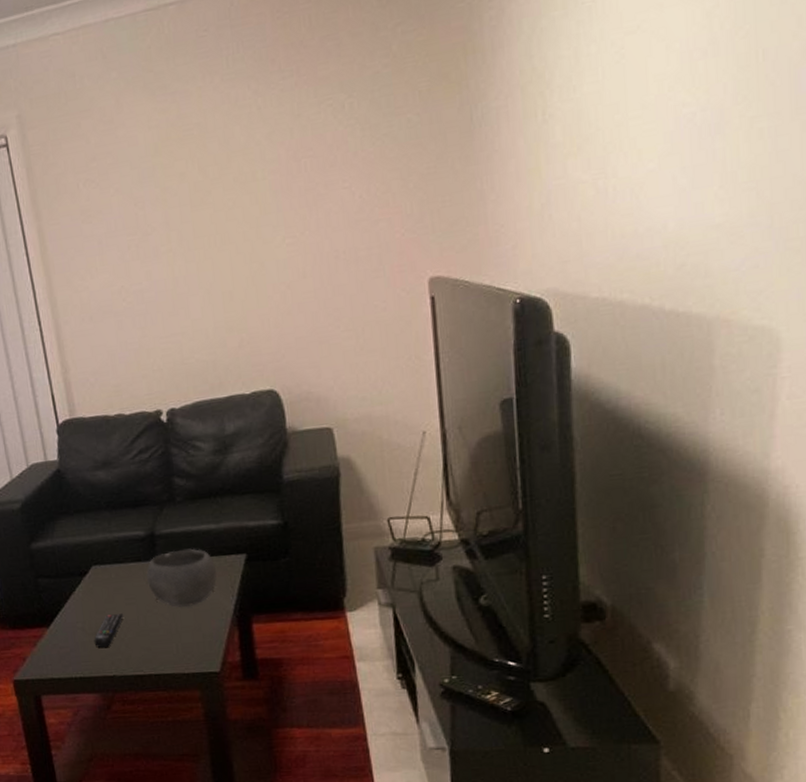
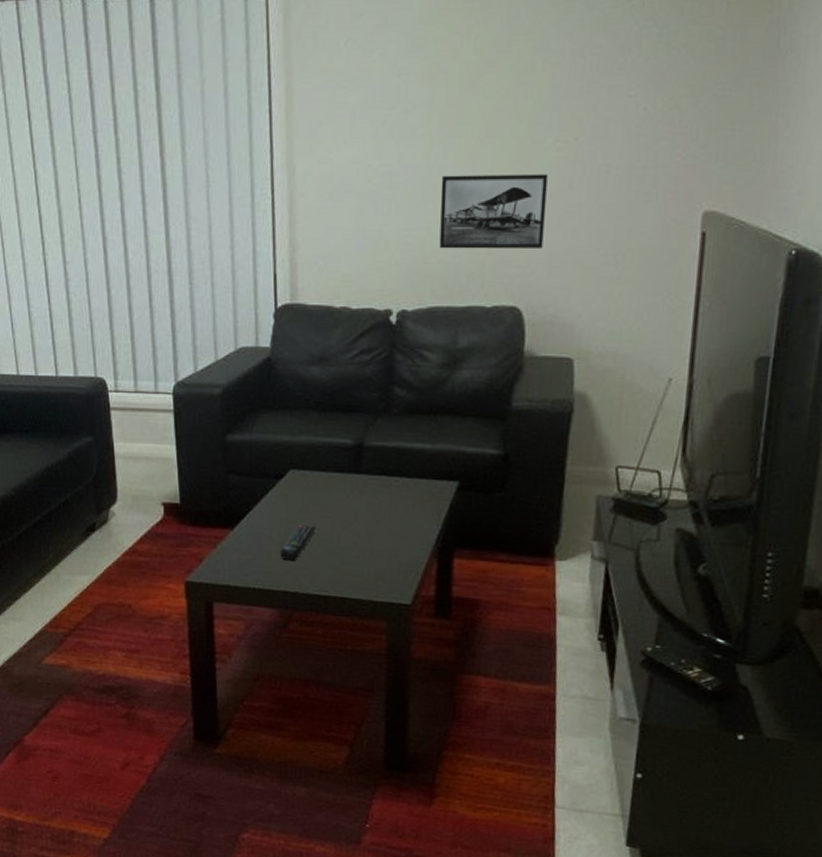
bowl: present [146,548,218,608] -> none [348,466,425,531]
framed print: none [187,268,288,349] -> present [439,173,548,250]

